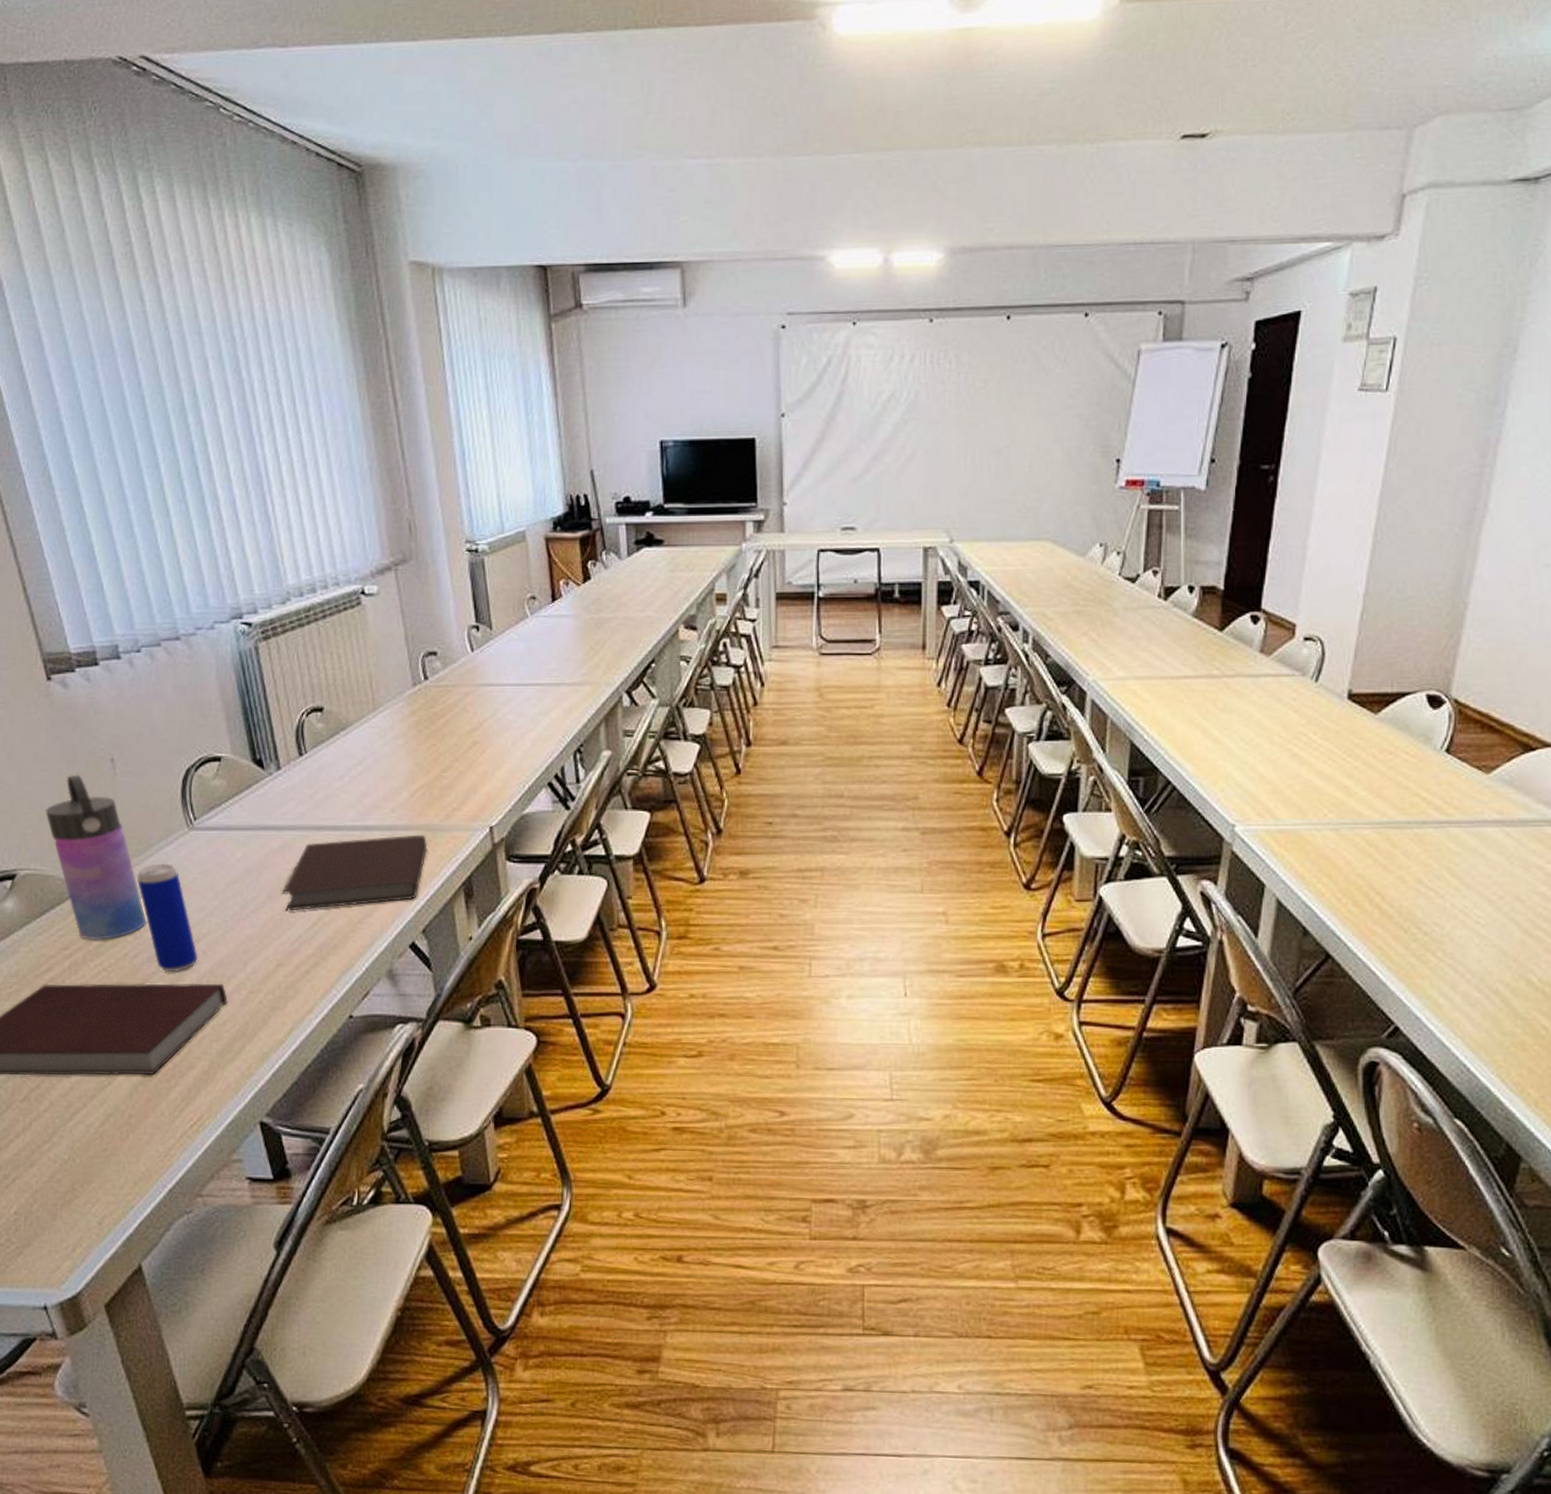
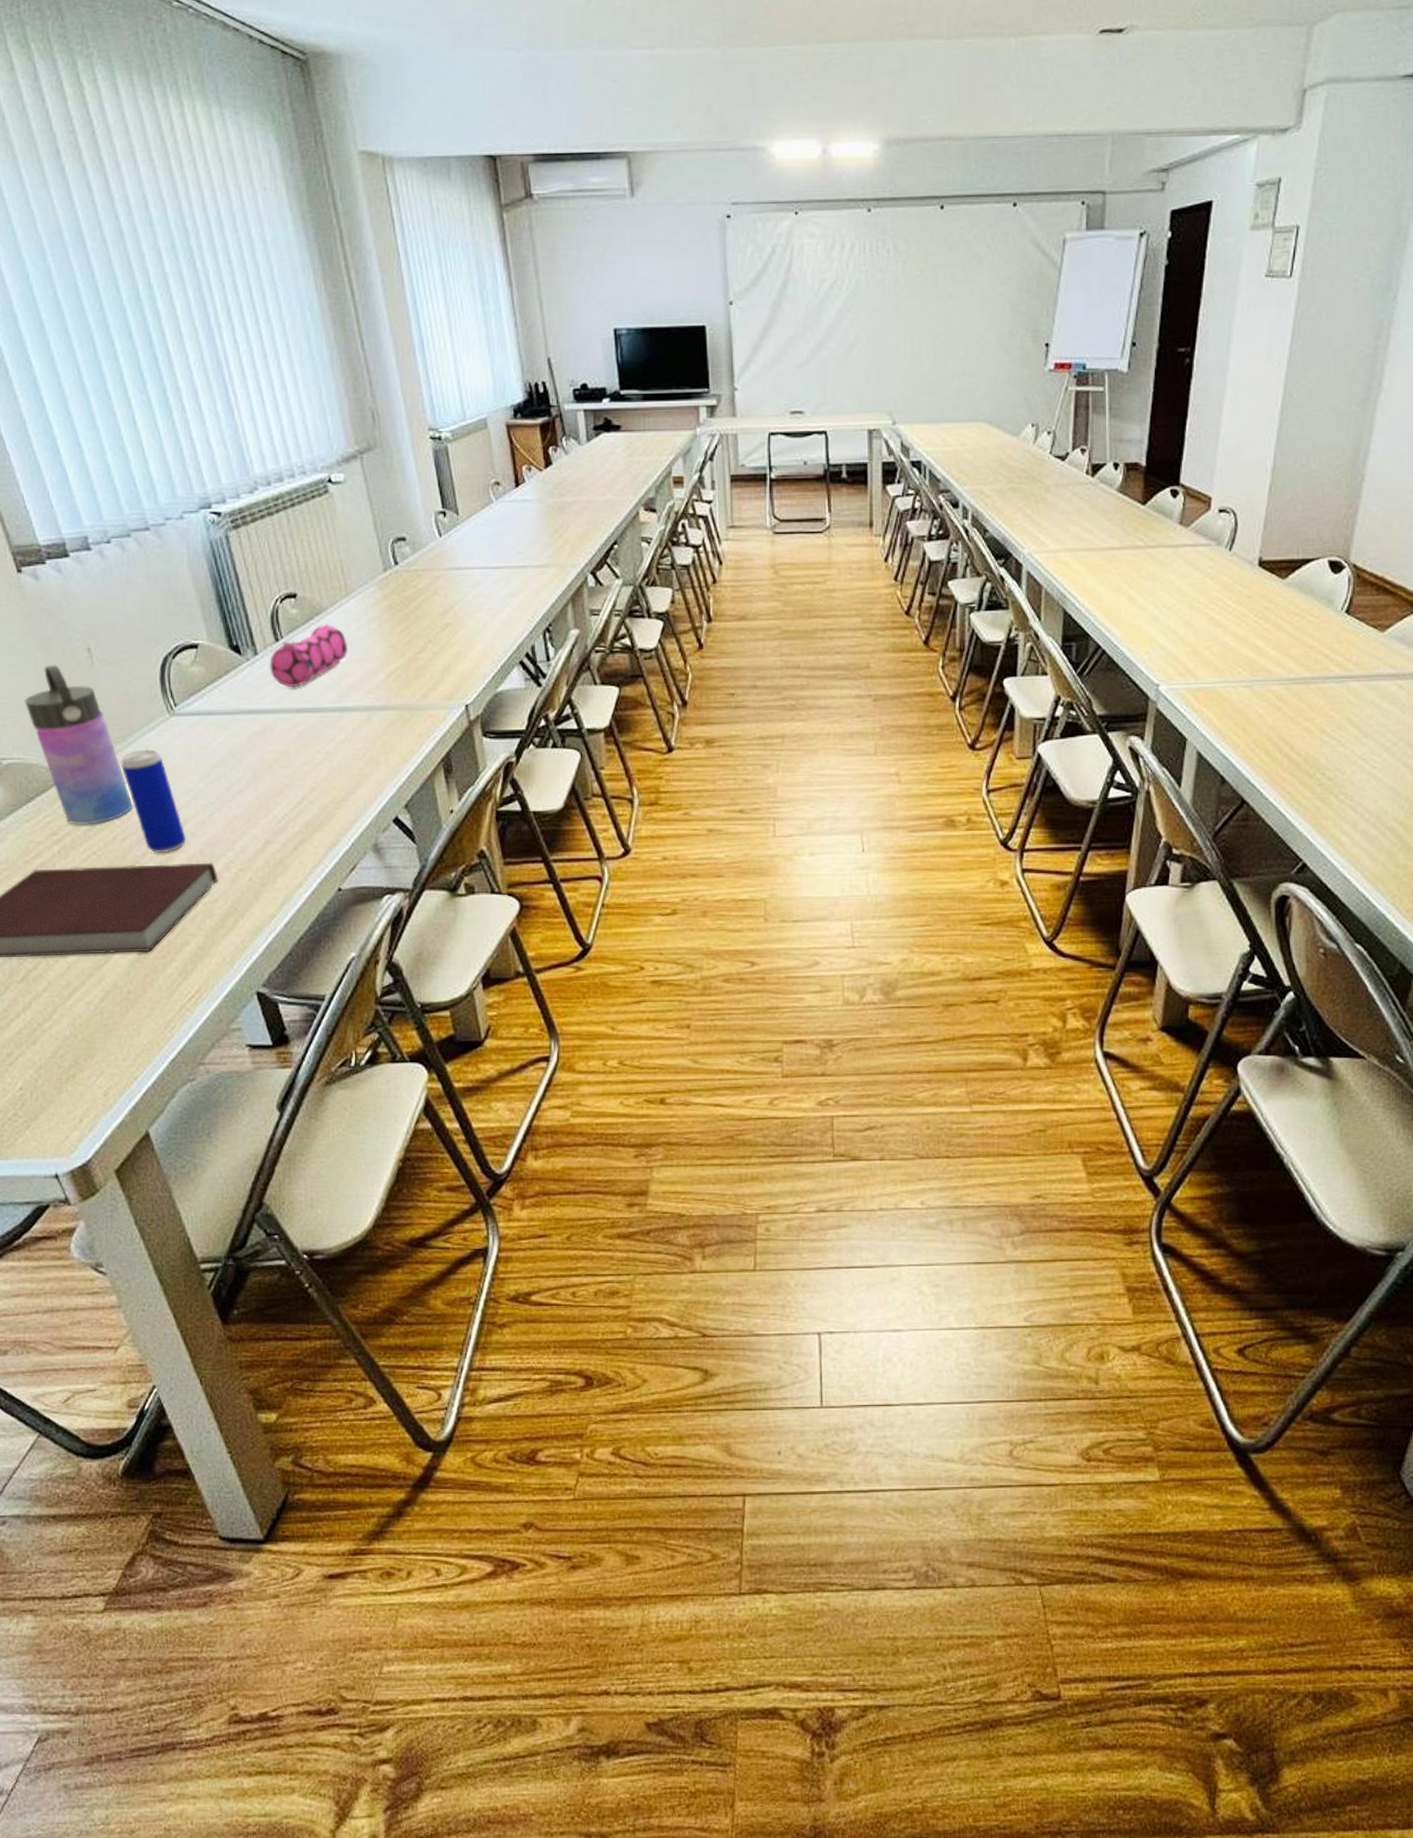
notebook: present [282,834,428,911] -> none [266,714,406,791]
pencil case: none [292,739,373,803] -> present [270,624,348,687]

